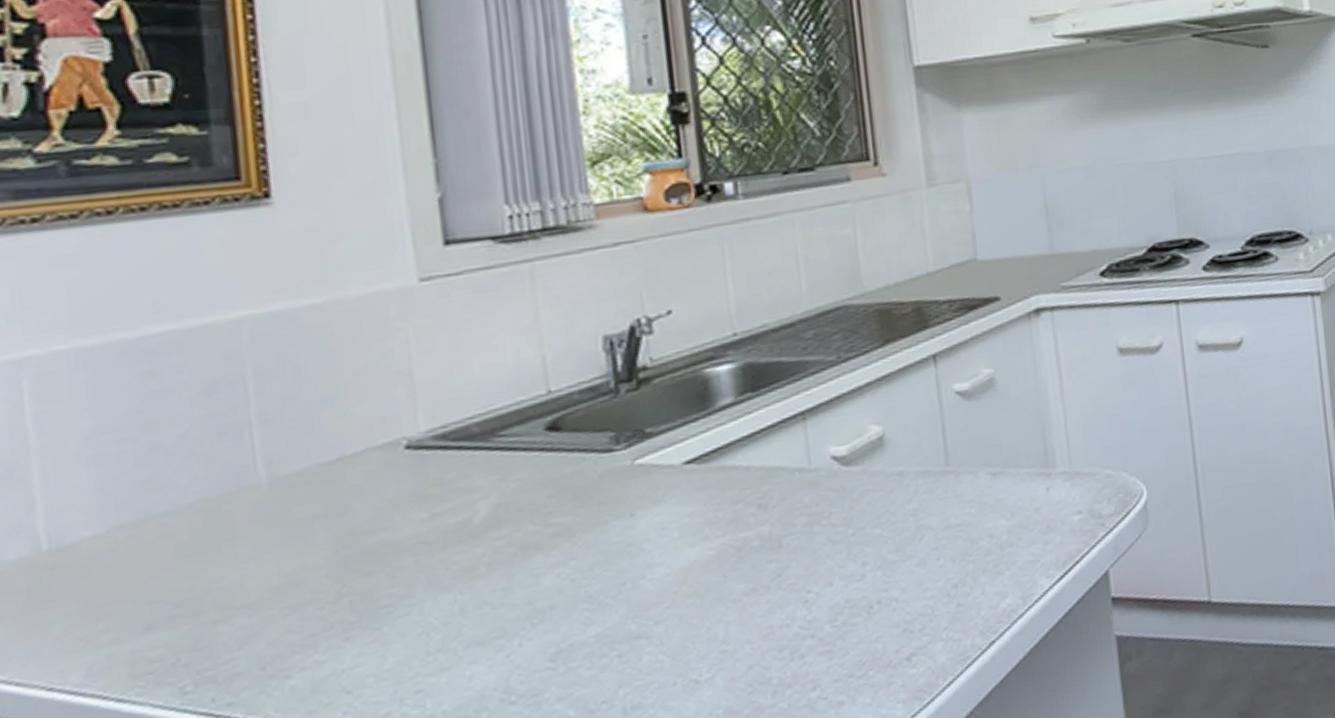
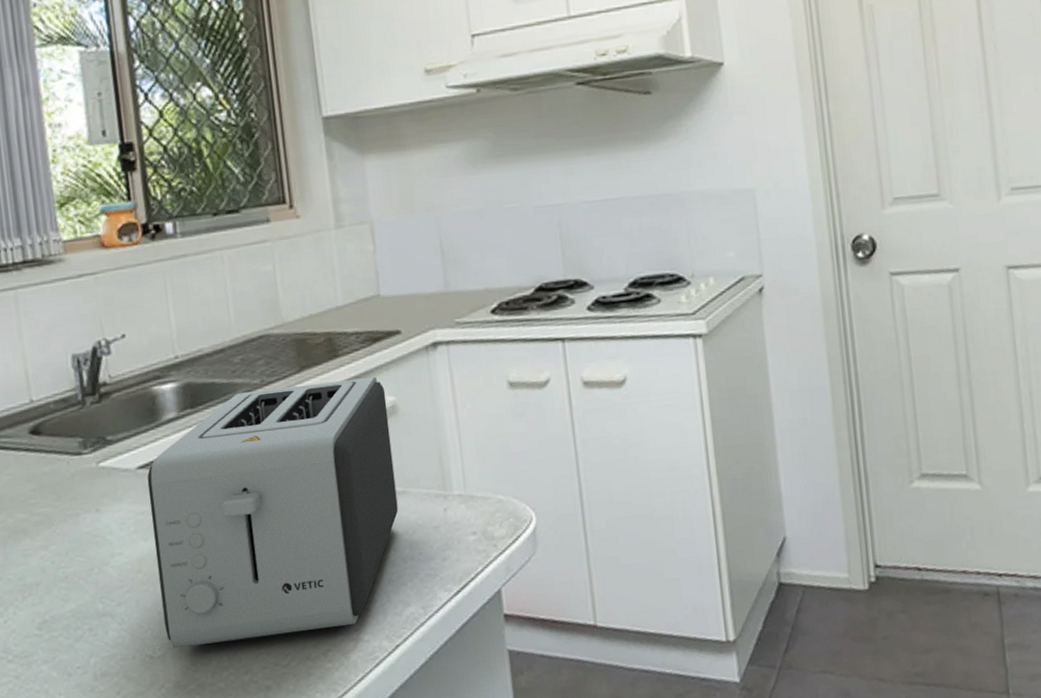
toaster: none [695,348,995,668] -> present [147,376,399,648]

